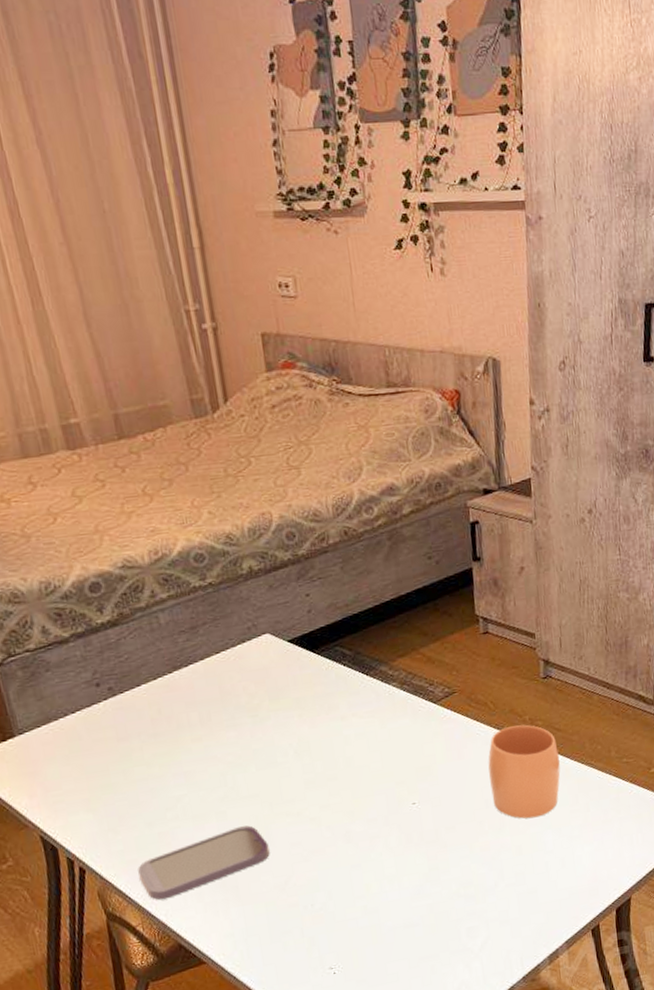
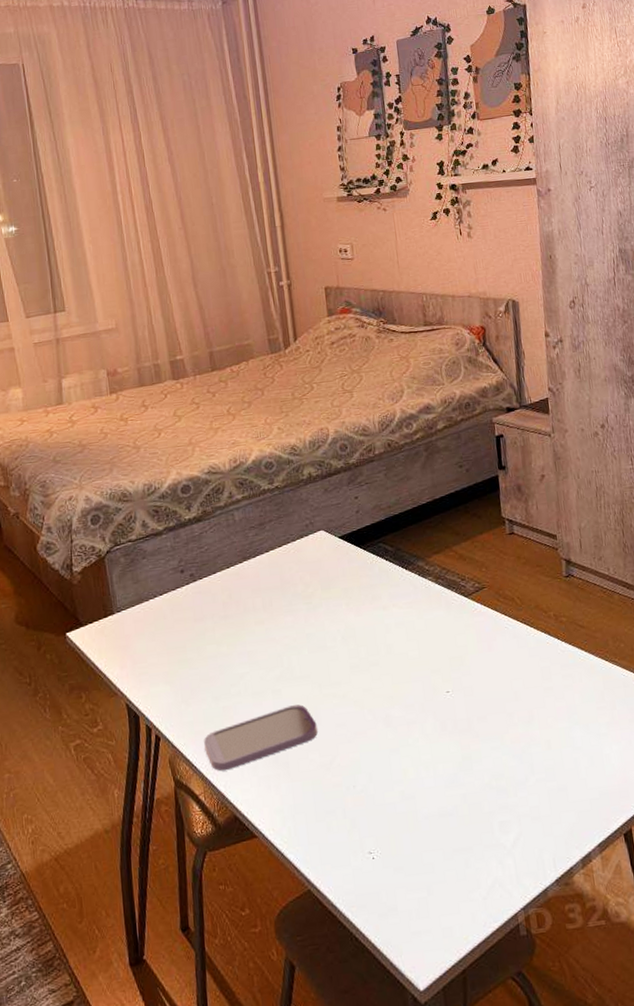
mug: present [488,724,561,819] -> none [516,620,586,713]

